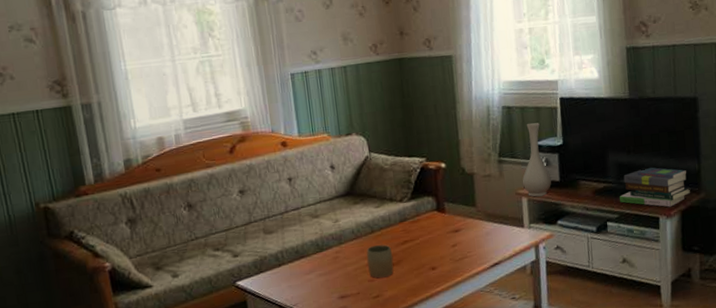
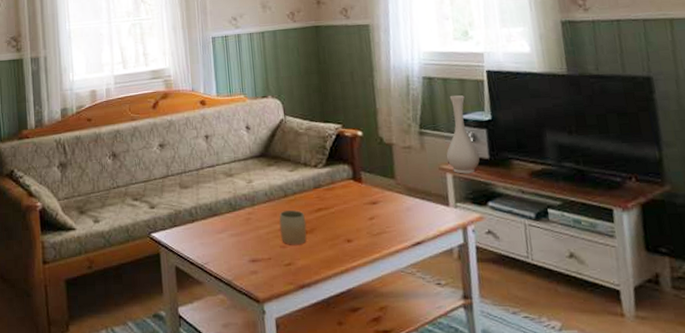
books: present [620,167,691,207] -> none [562,151,652,198]

